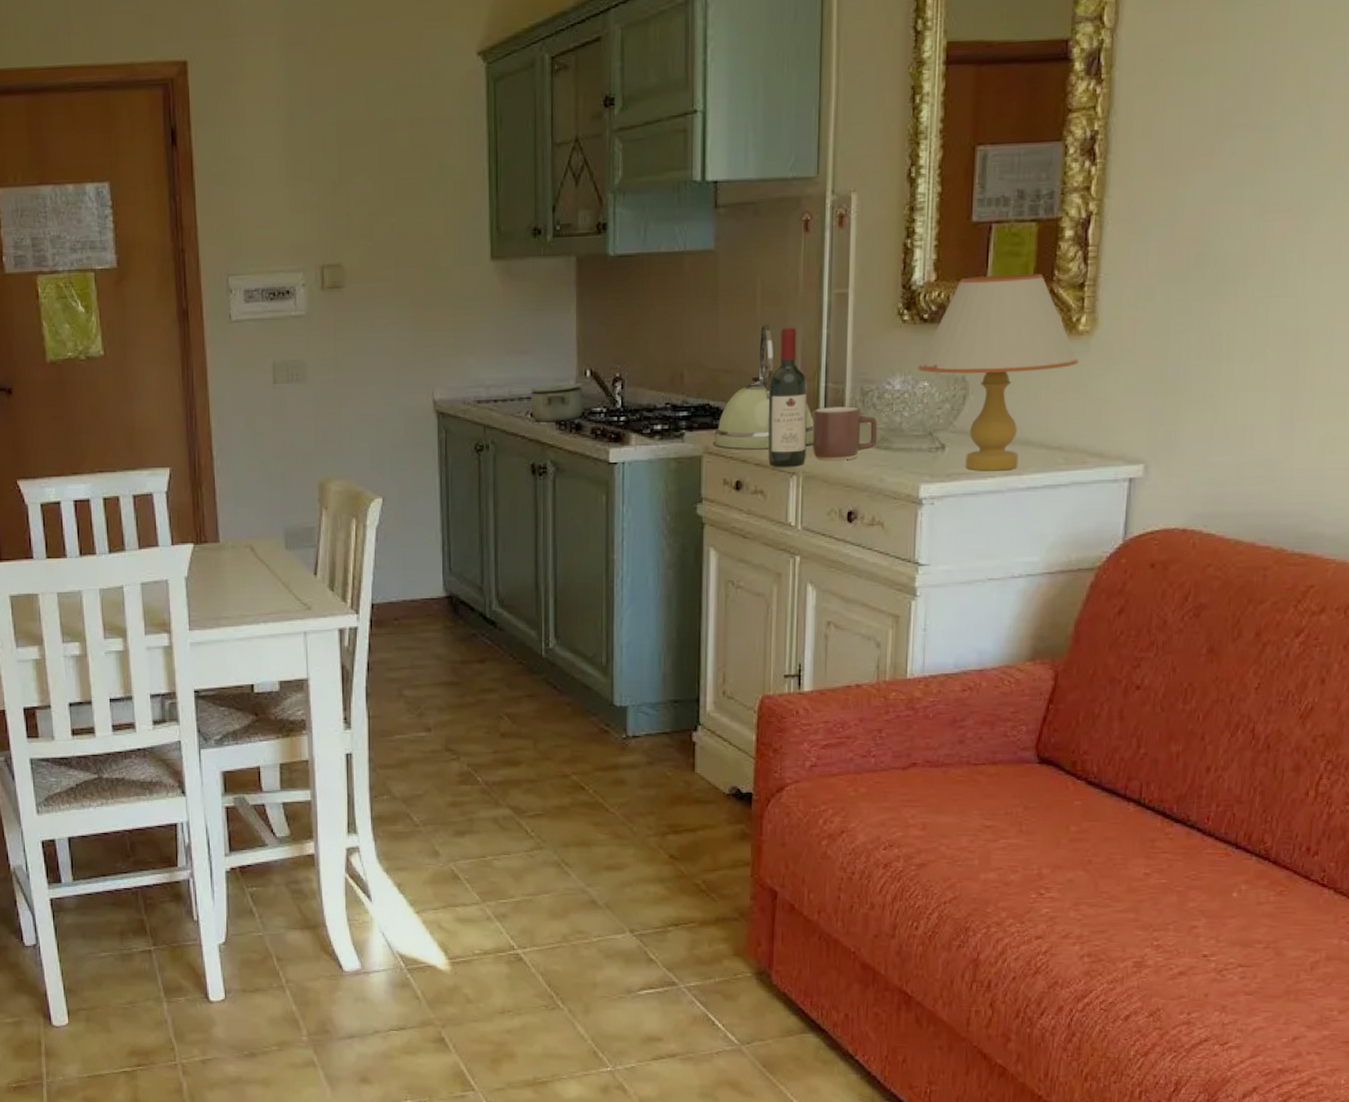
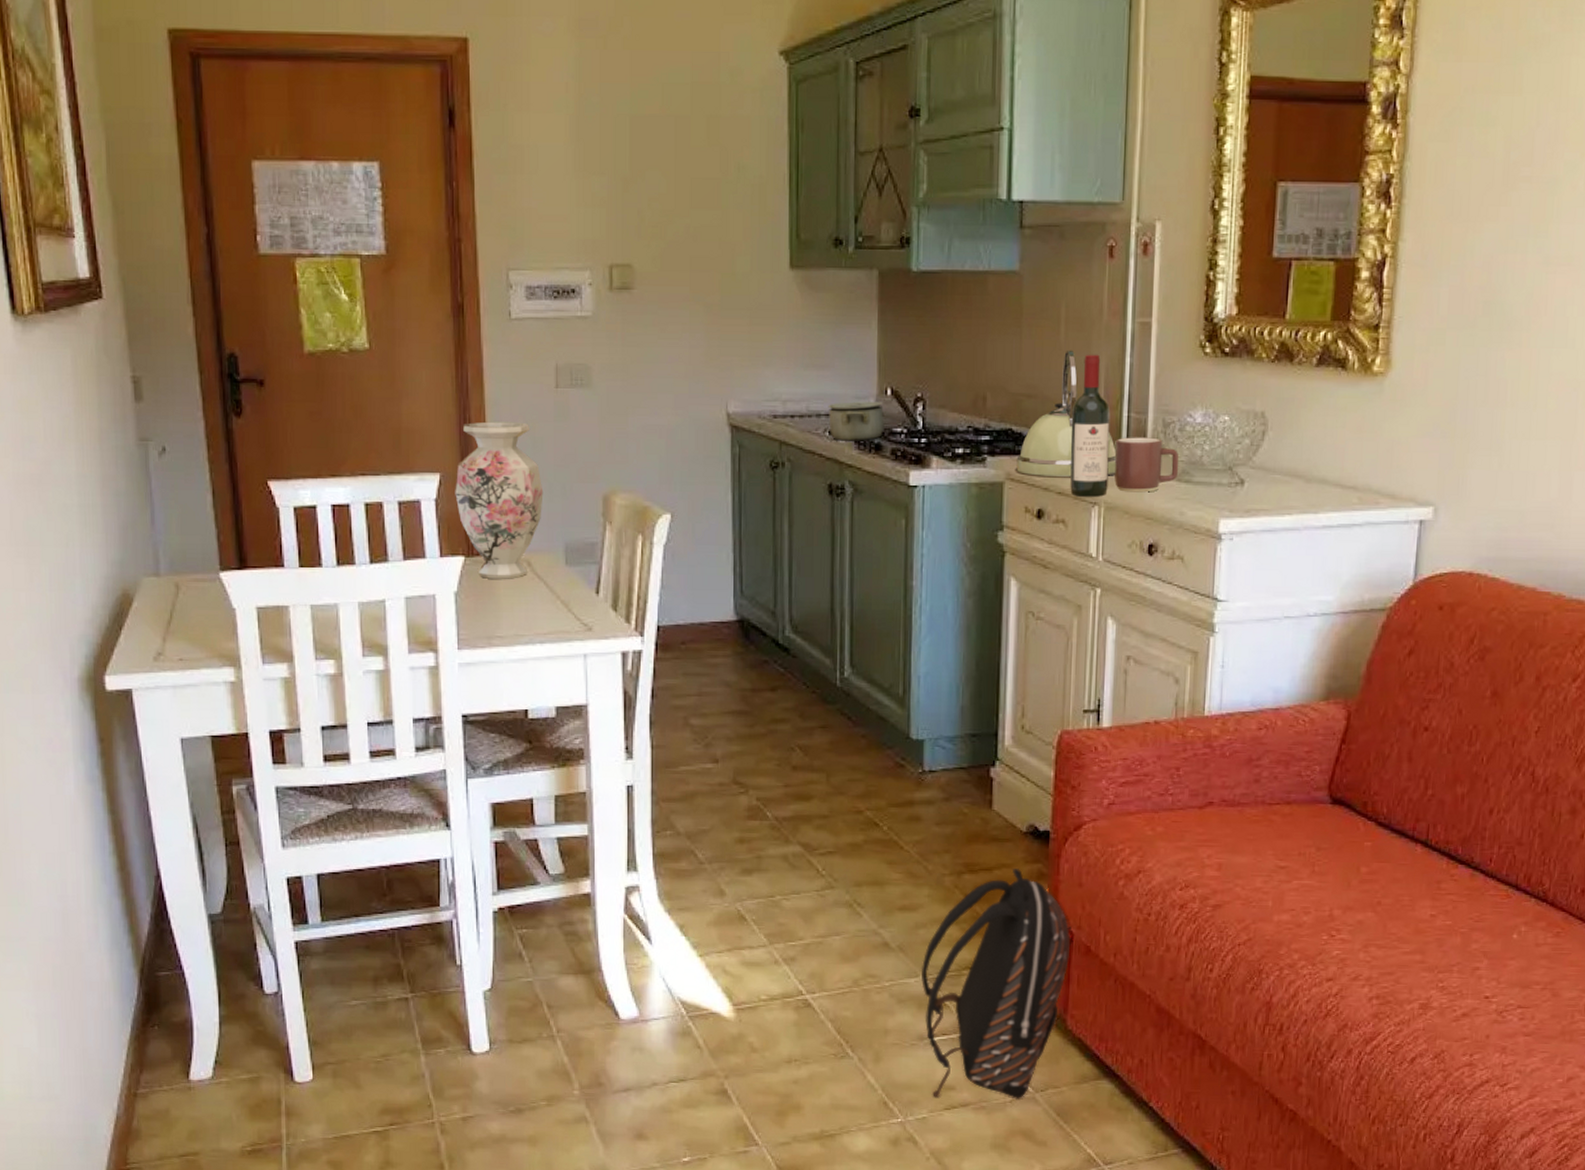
vase: none [183,417,264,564] -> present [455,421,544,579]
backpack: none [627,829,775,1050] -> present [921,869,1071,1098]
table lamp: present [918,273,1079,471] -> none [1218,312,1374,509]

